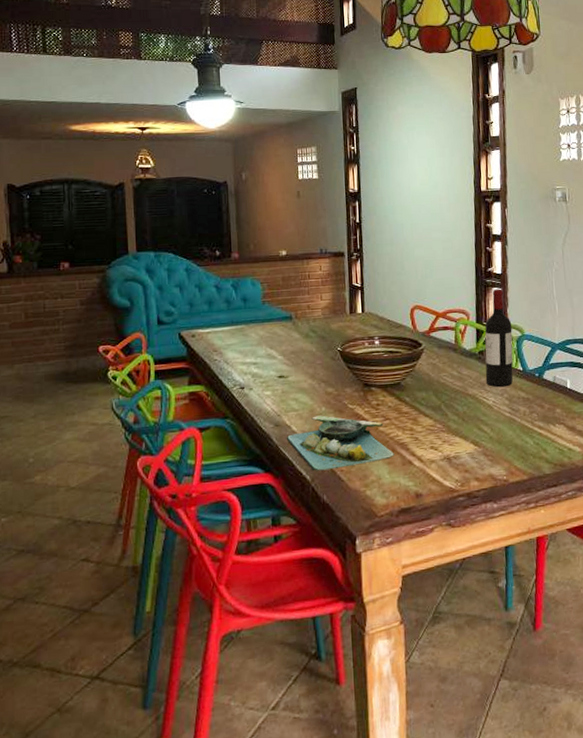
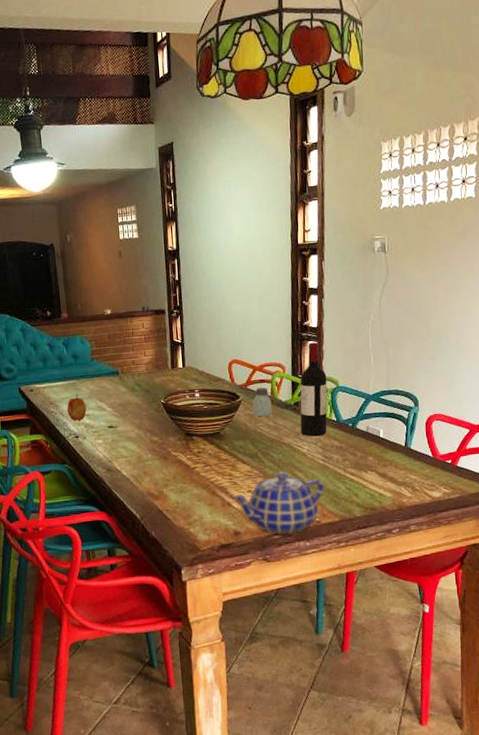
apple: none [233,340,255,370] -> present [67,394,87,421]
platter: present [286,415,395,471] -> none [117,461,216,511]
teapot: none [414,425,513,496] -> present [232,472,325,535]
saltshaker: none [435,335,456,367] -> present [252,387,272,417]

